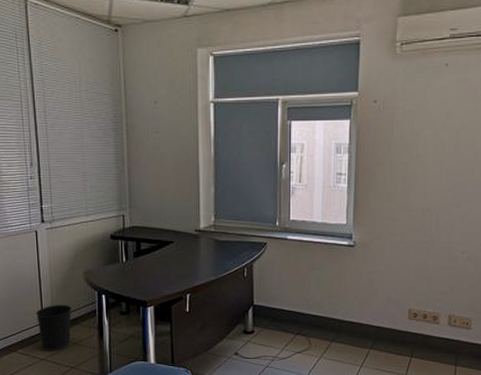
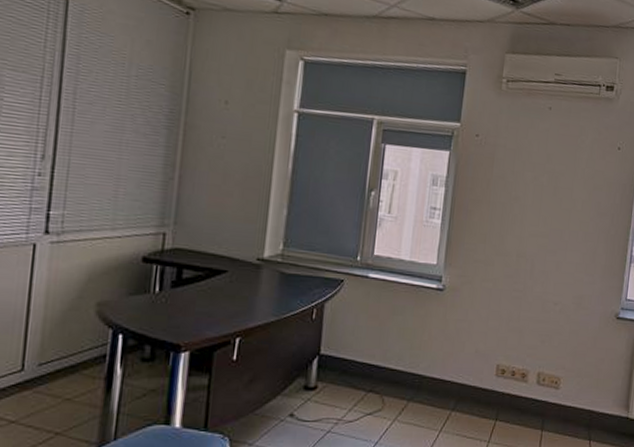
wastebasket: present [36,305,73,352] -> none [14,345,72,411]

